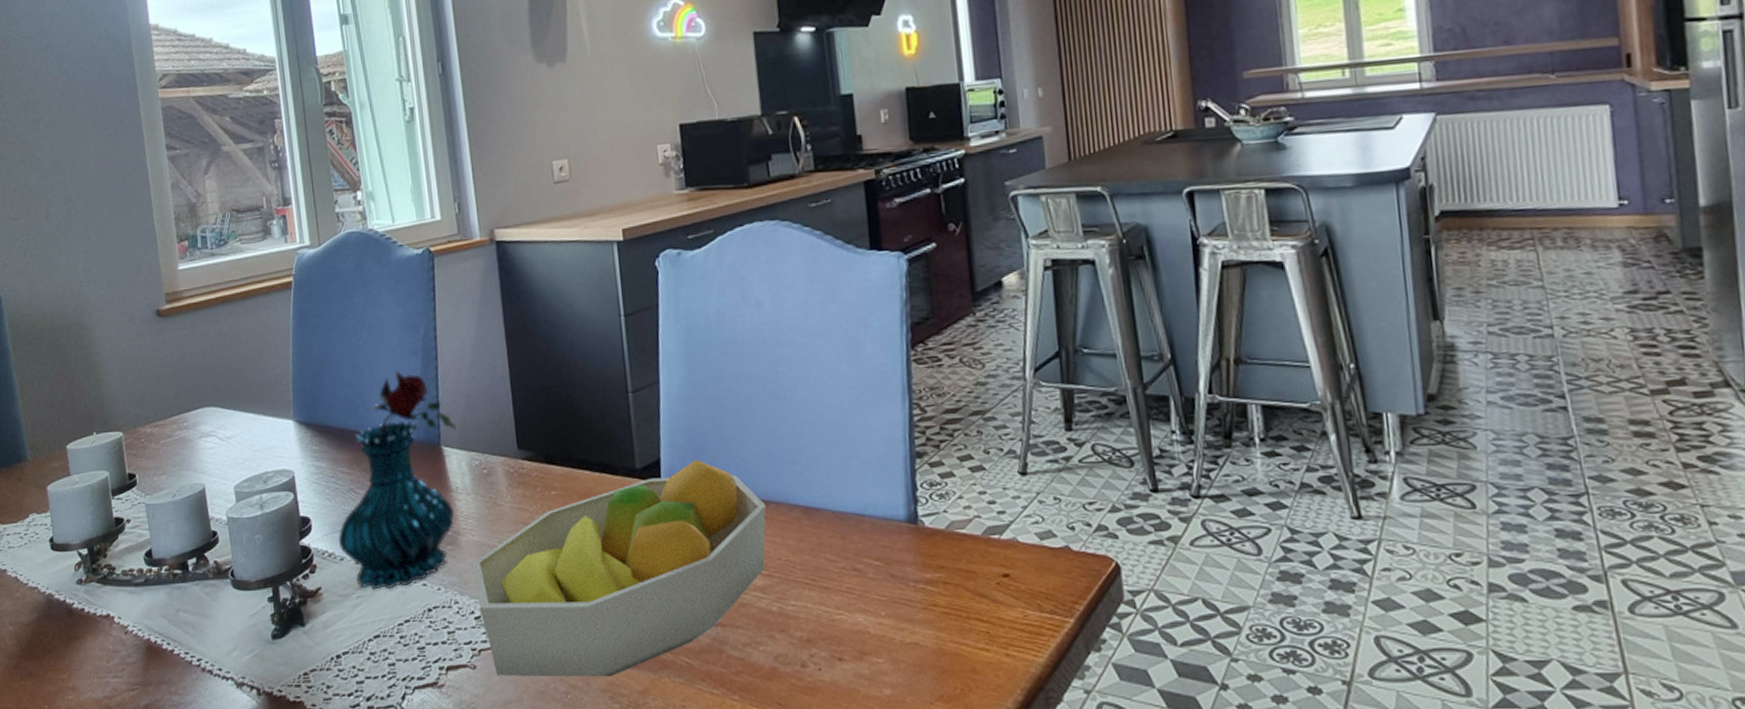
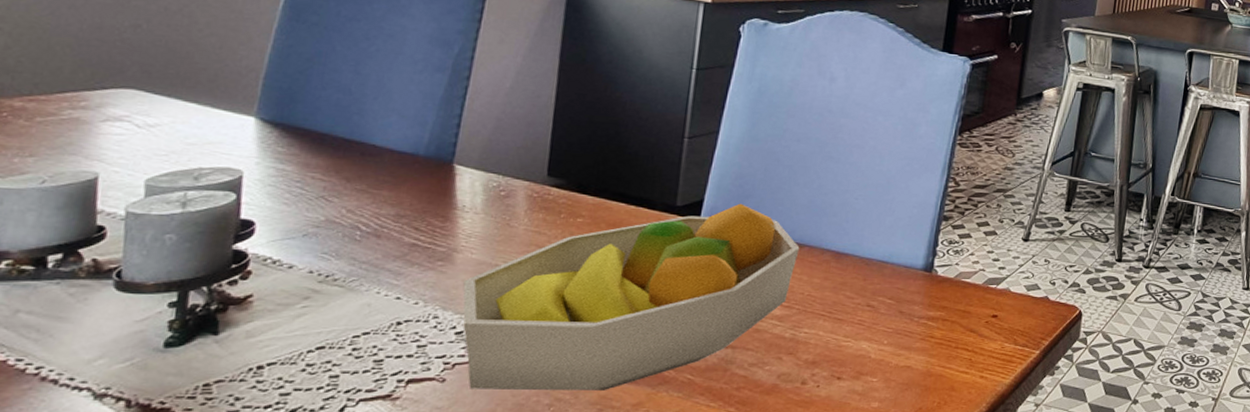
vase: present [338,371,456,590] -> none [289,84,477,301]

